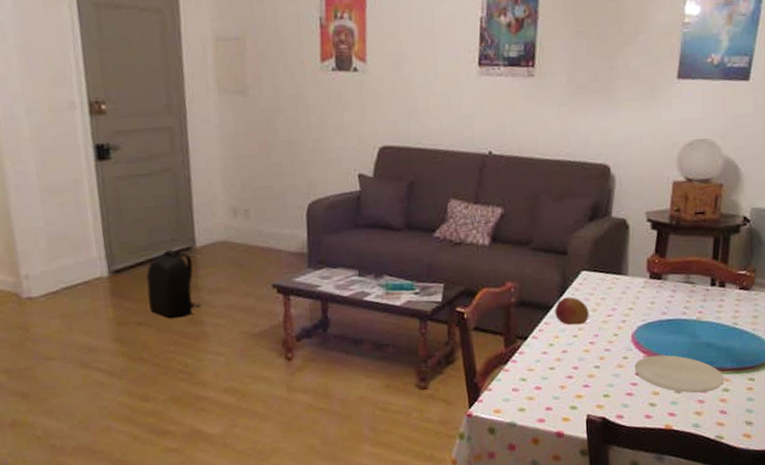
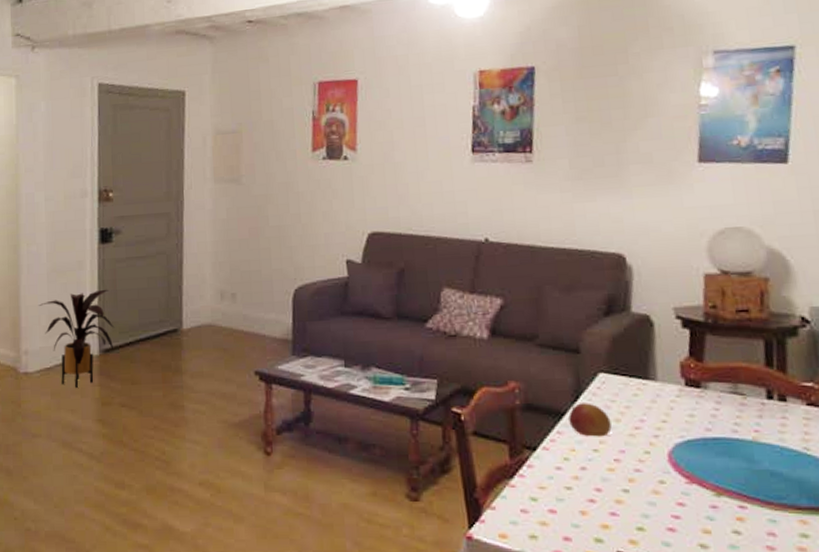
house plant: none [34,208,124,310] -> present [38,289,115,388]
backpack: present [146,250,200,319] -> none [132,331,182,402]
plate: present [634,354,725,393] -> none [674,482,802,536]

